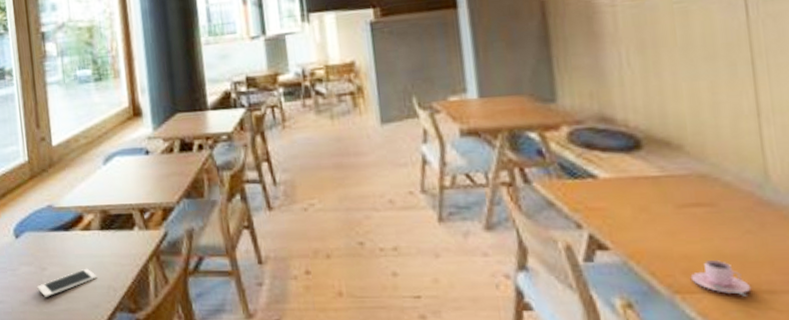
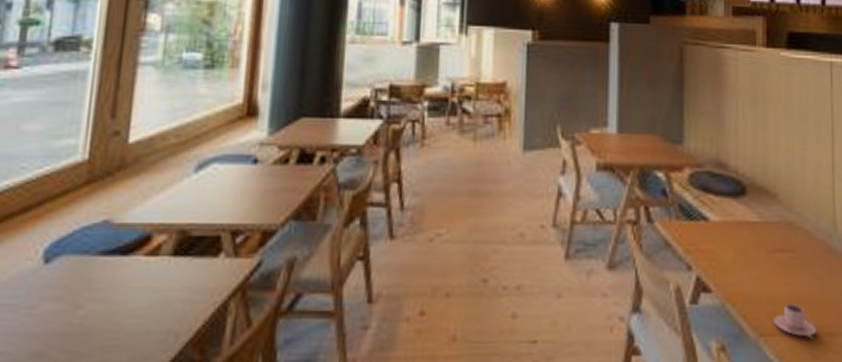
cell phone: present [37,268,98,297] -> none [61,306,156,346]

